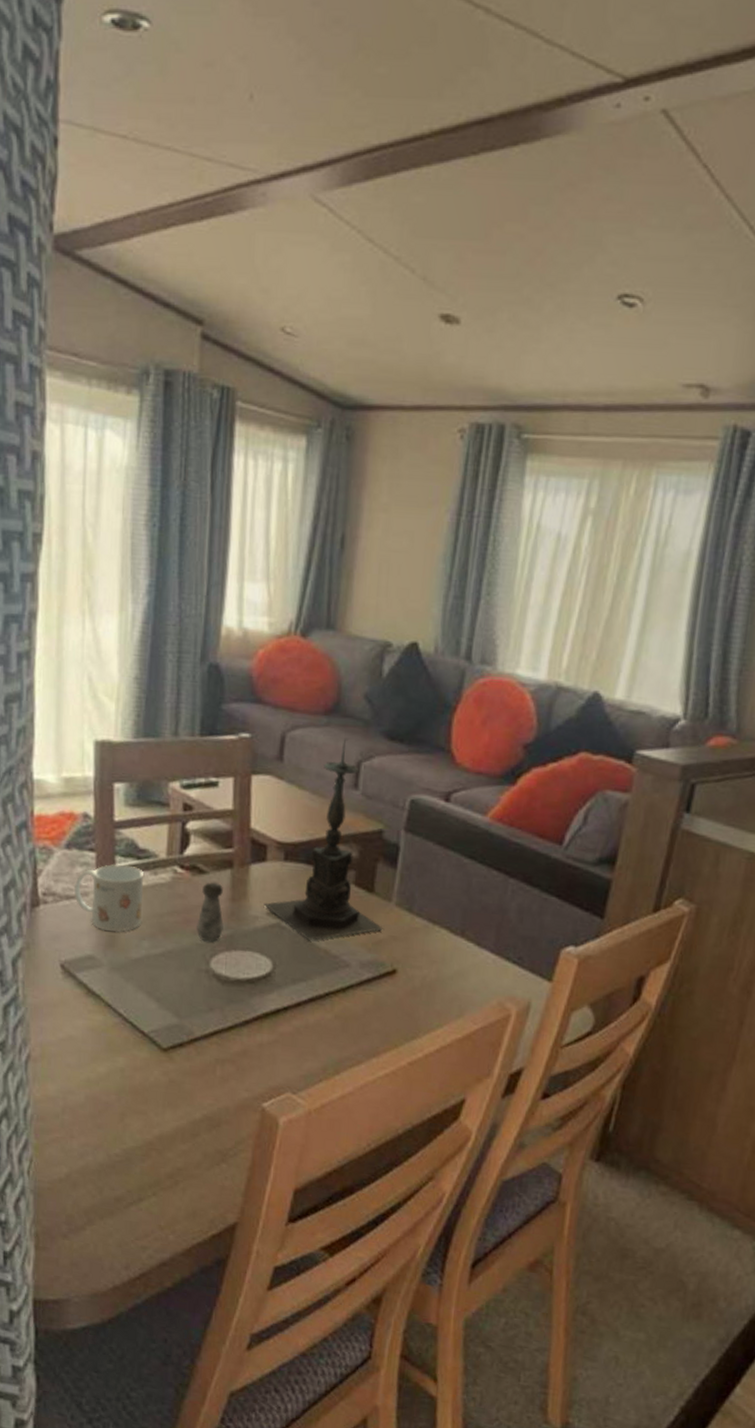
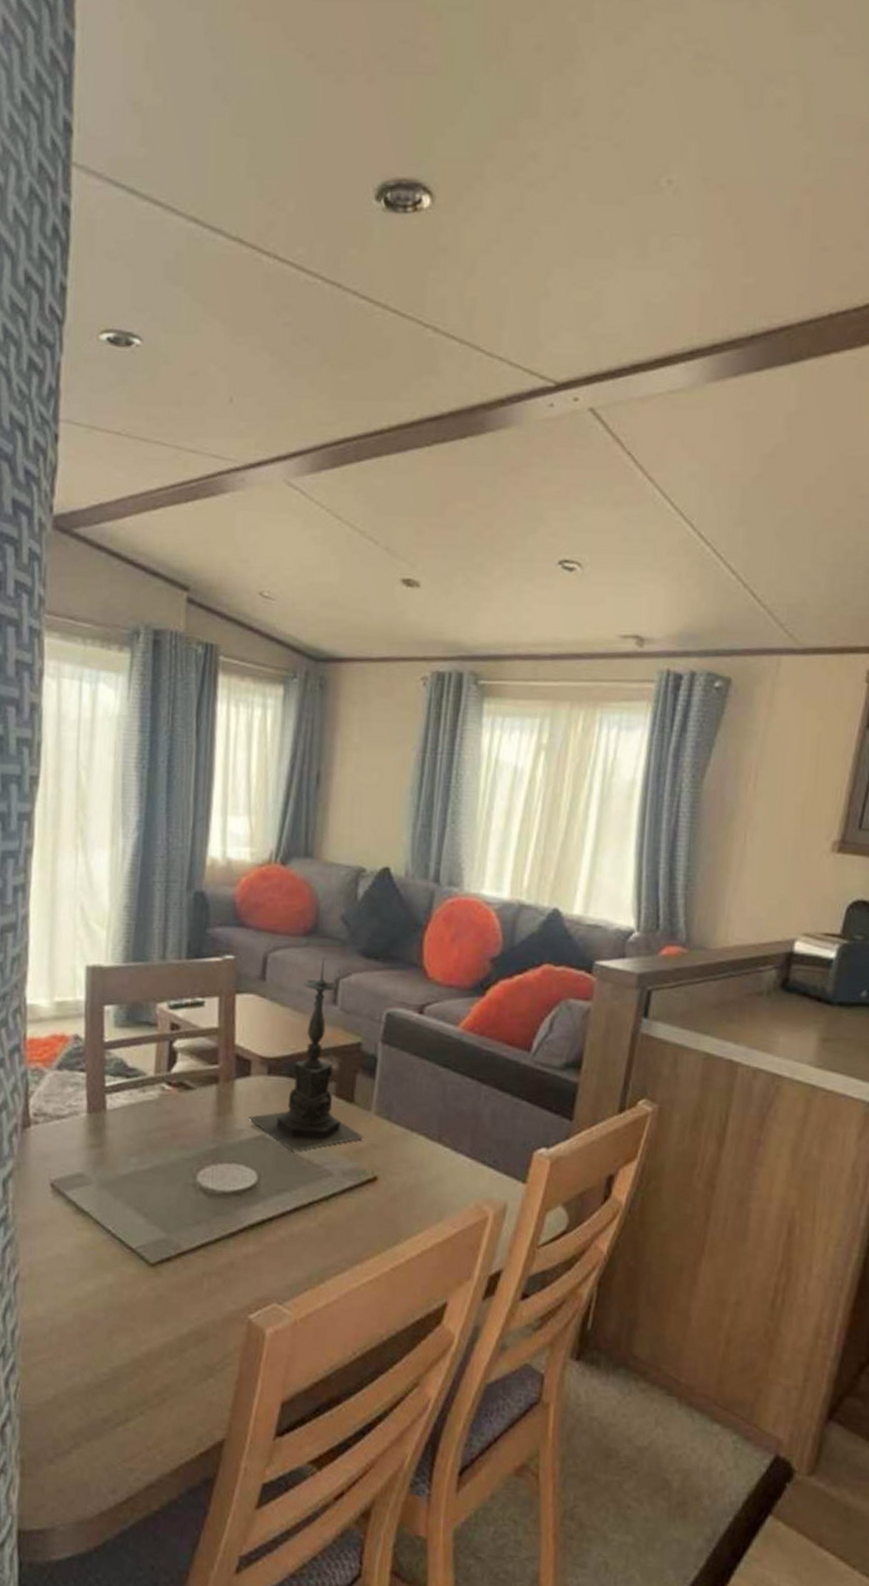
mug: present [74,863,143,933] -> none [65,1083,132,1150]
salt shaker: present [196,881,225,943] -> none [183,1097,211,1157]

